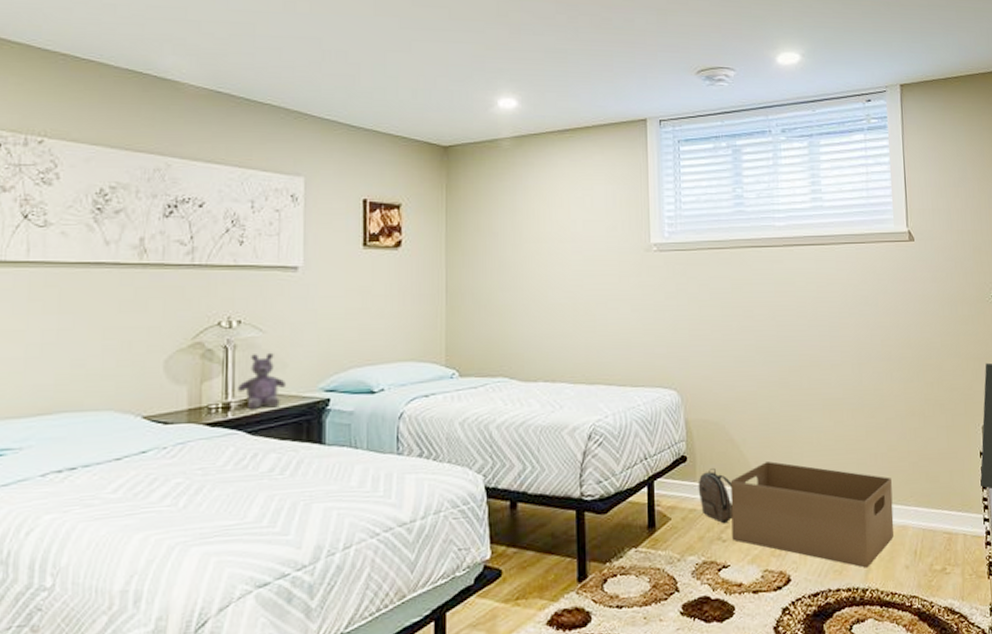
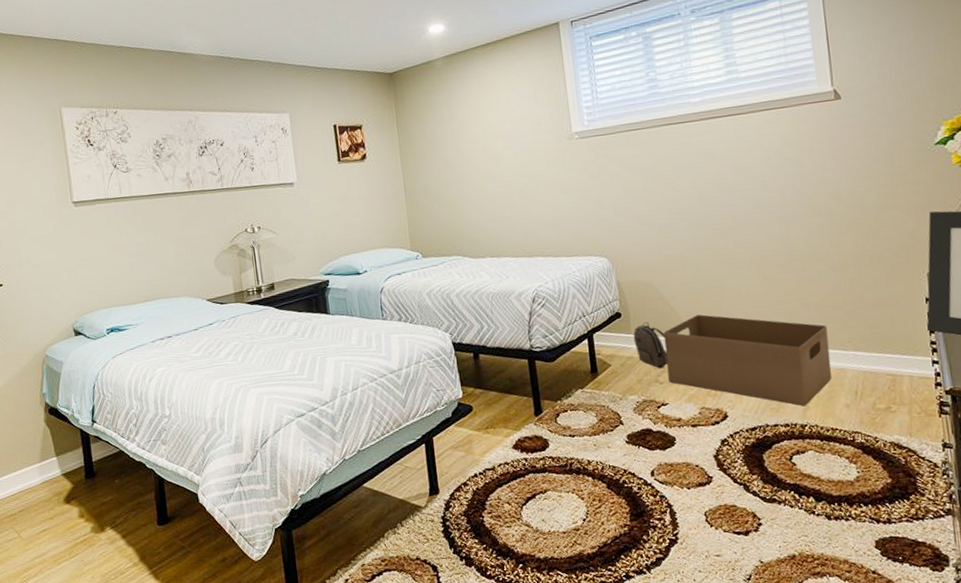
stuffed animal: present [238,352,287,410] -> none [264,248,298,292]

